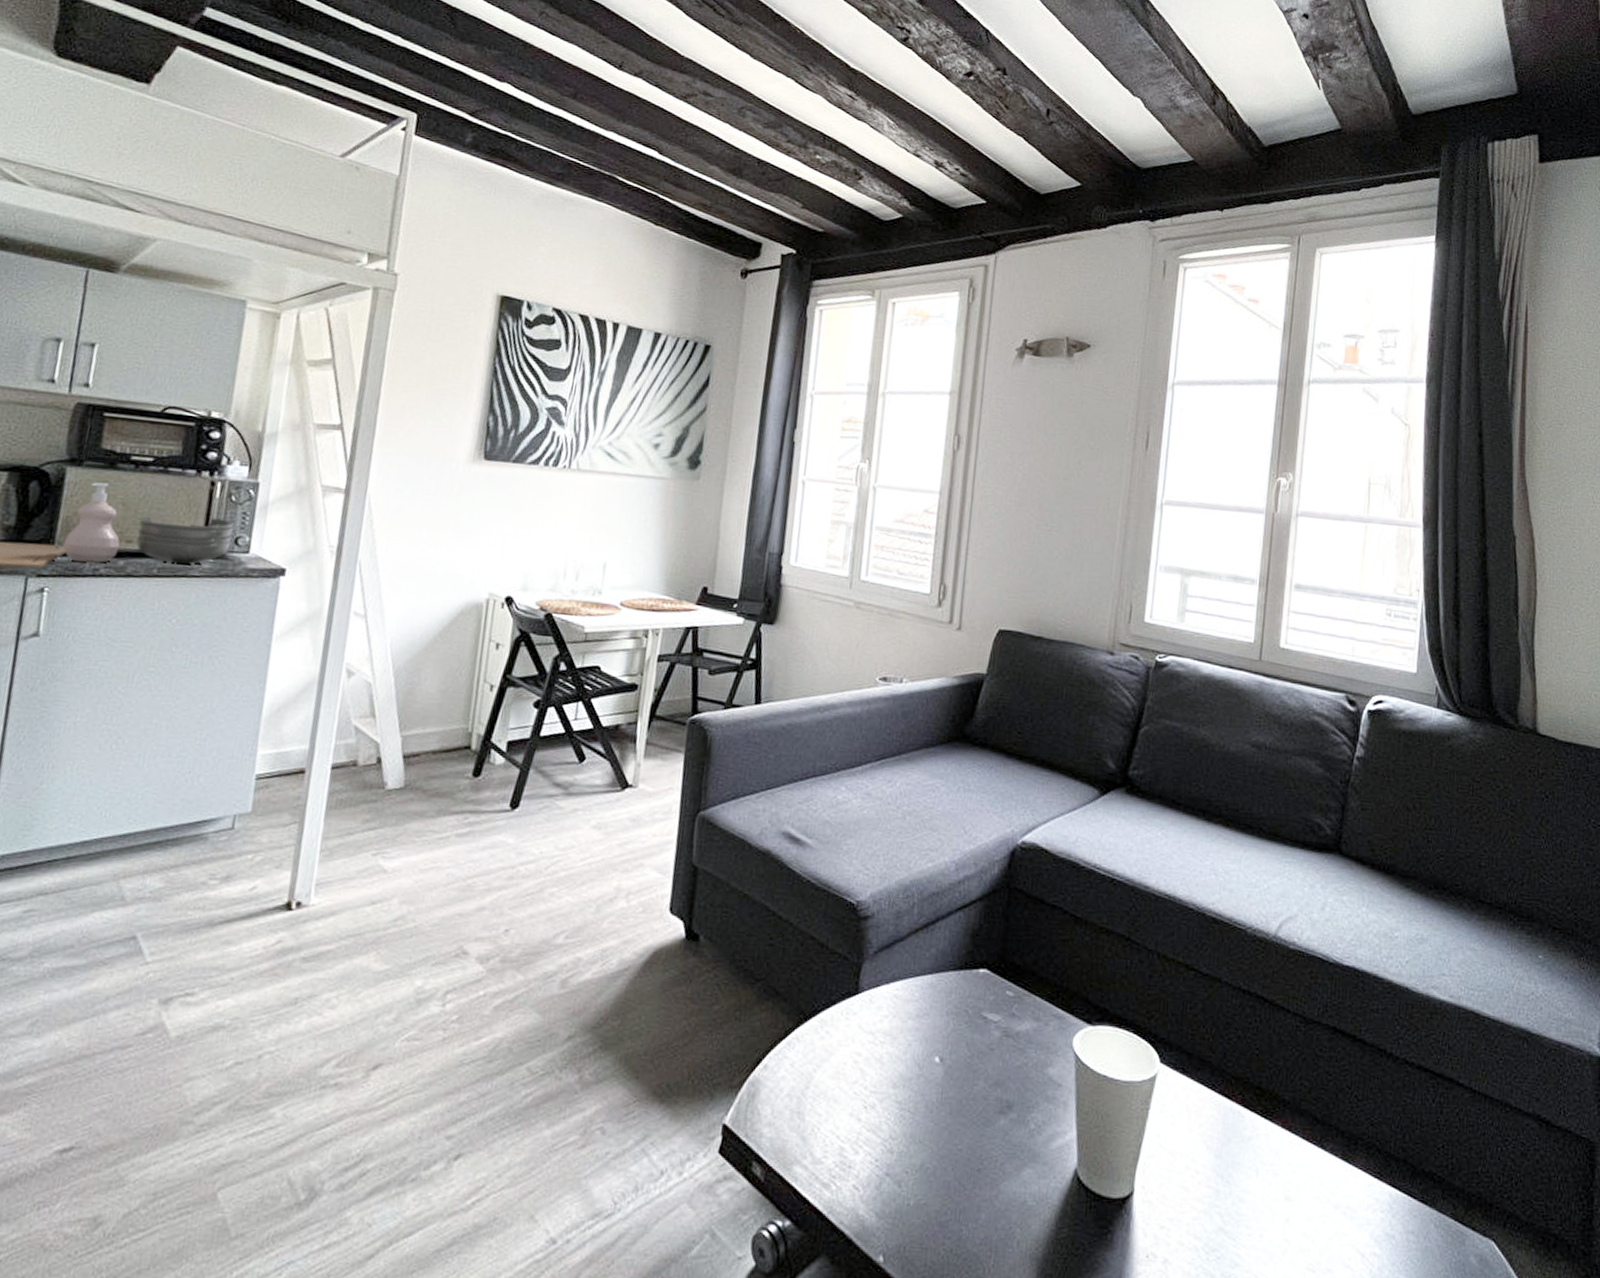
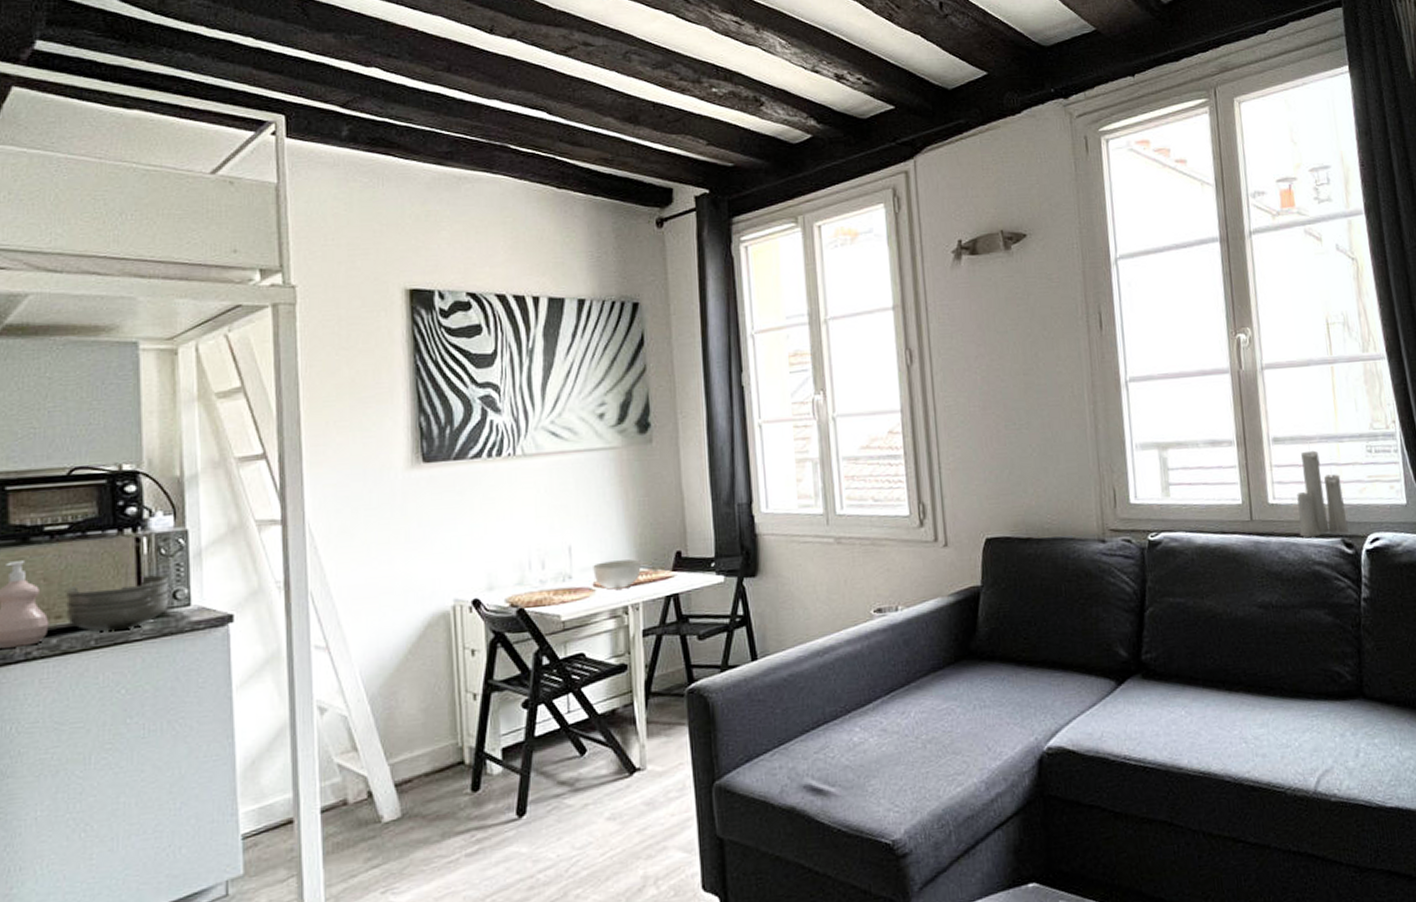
bowl: none [622,584,670,614] -> present [593,559,642,591]
candle: none [1304,593,1355,691] -> present [1297,441,1349,537]

